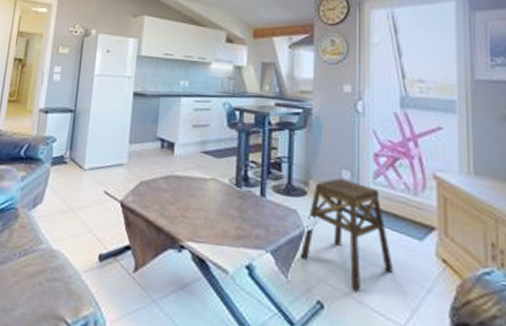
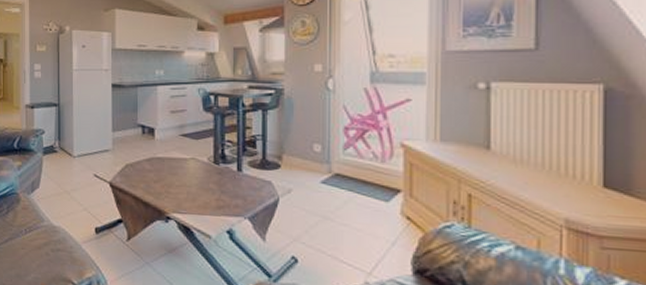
stool: present [301,178,394,292] -> none [276,151,362,247]

